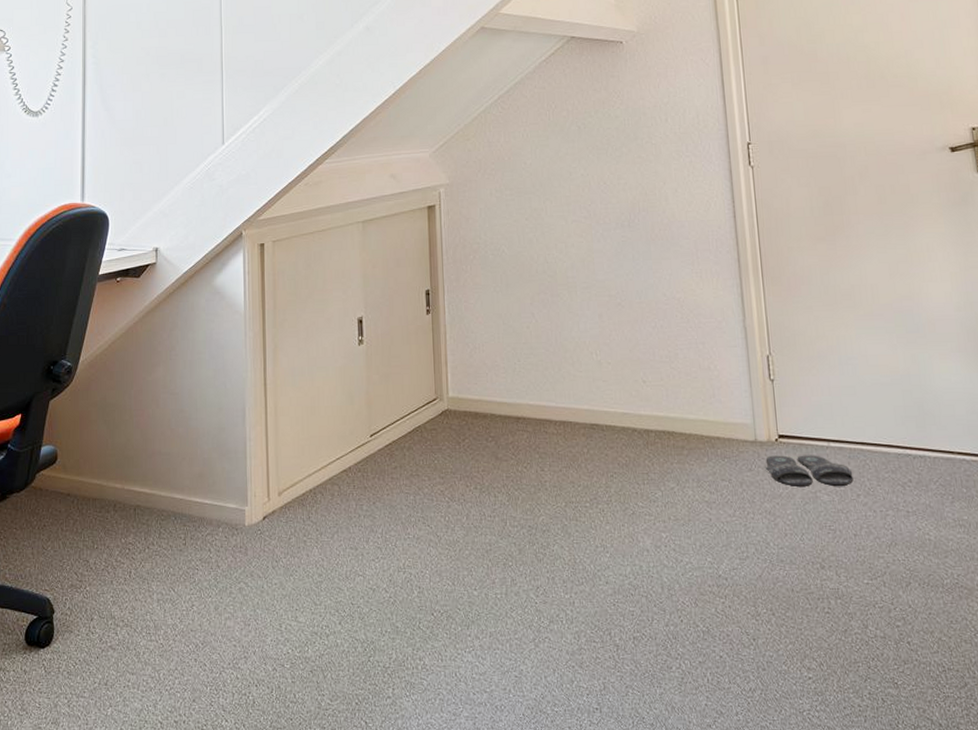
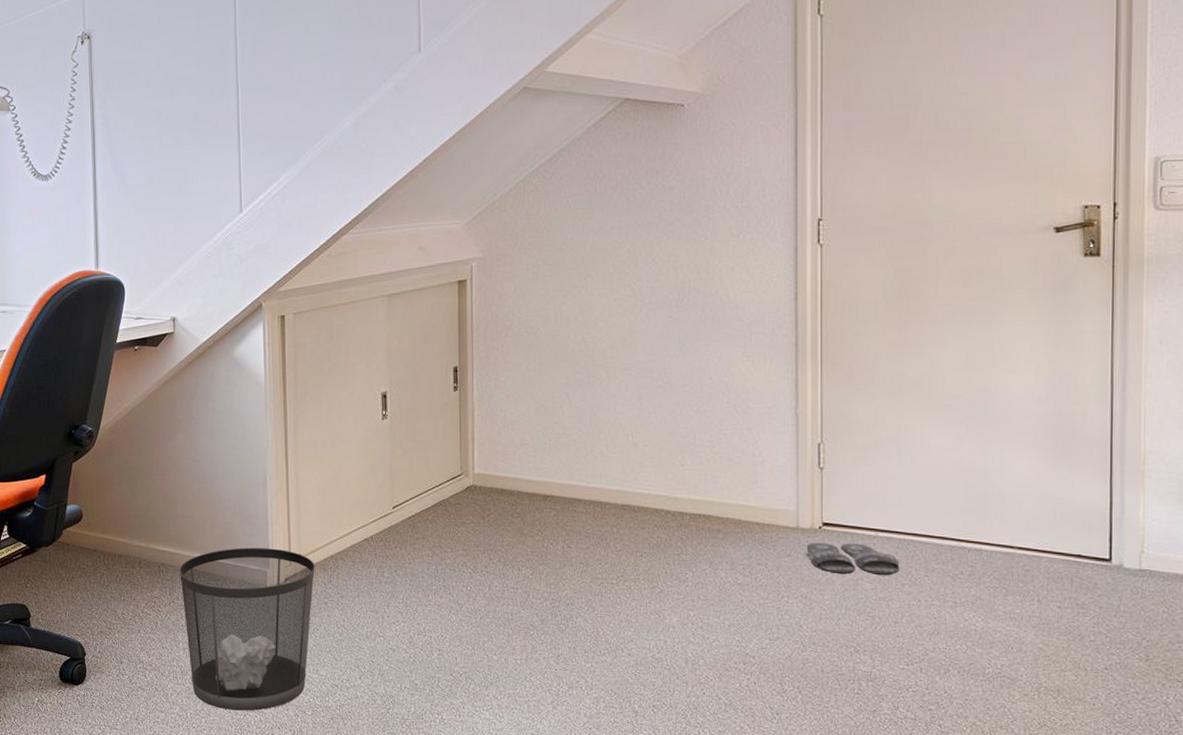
waste bin: none [155,484,294,668] -> present [178,547,316,711]

